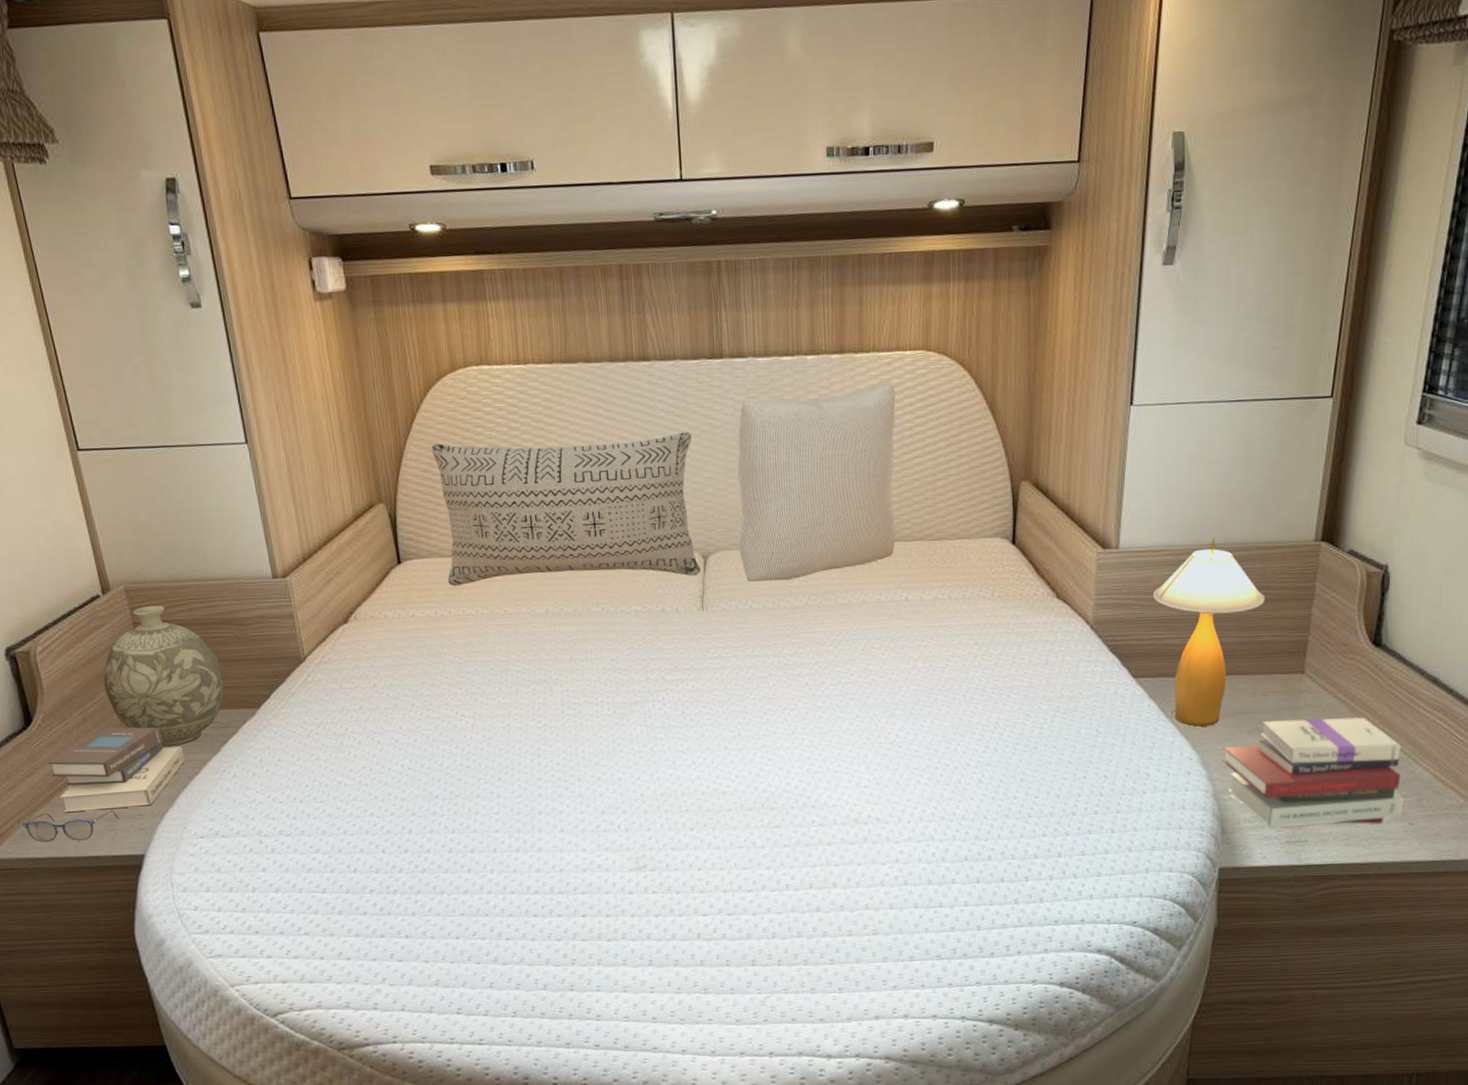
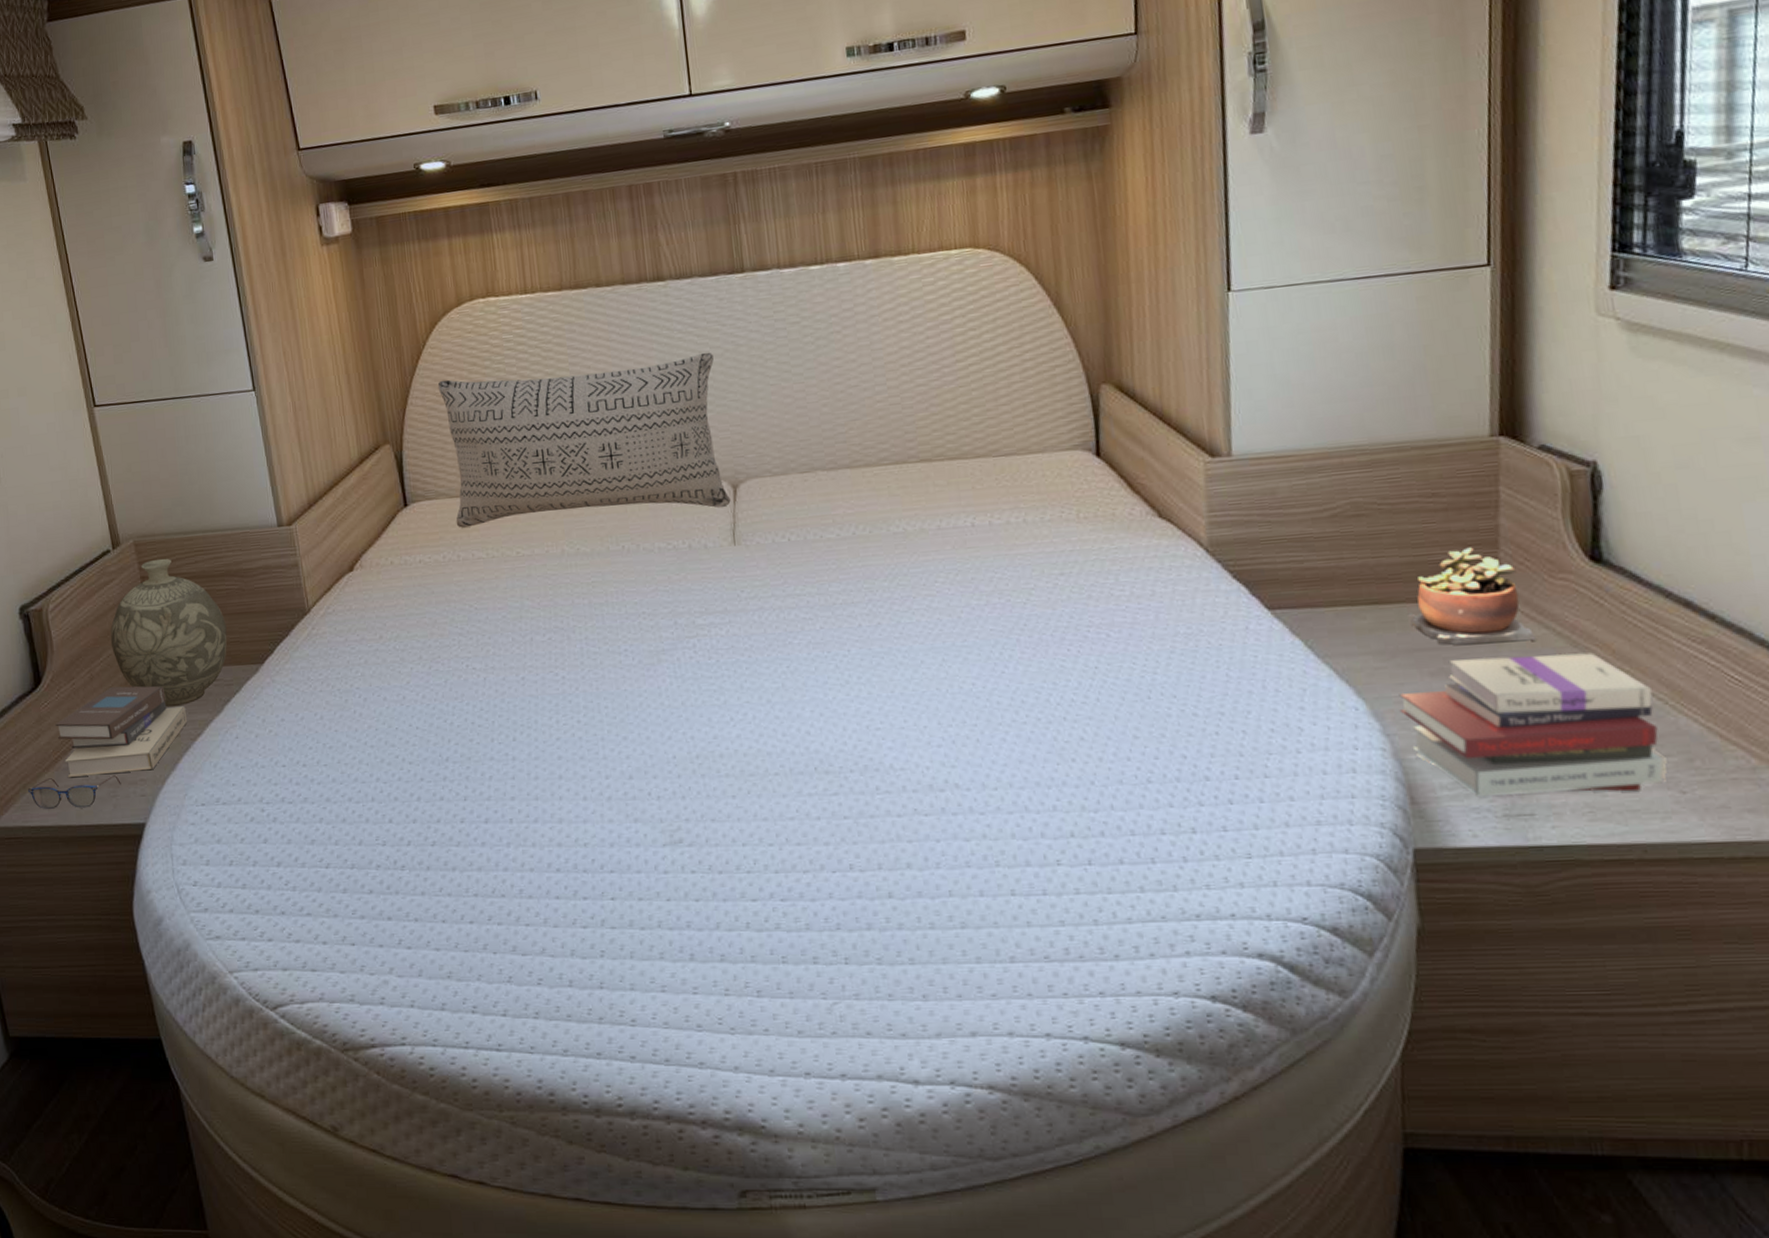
pillow: present [737,382,896,582] -> none [764,285,955,512]
table lamp: present [1153,538,1265,727] -> none [1282,438,1433,668]
succulent plant: none [1237,631,1326,709] -> present [1408,547,1536,645]

